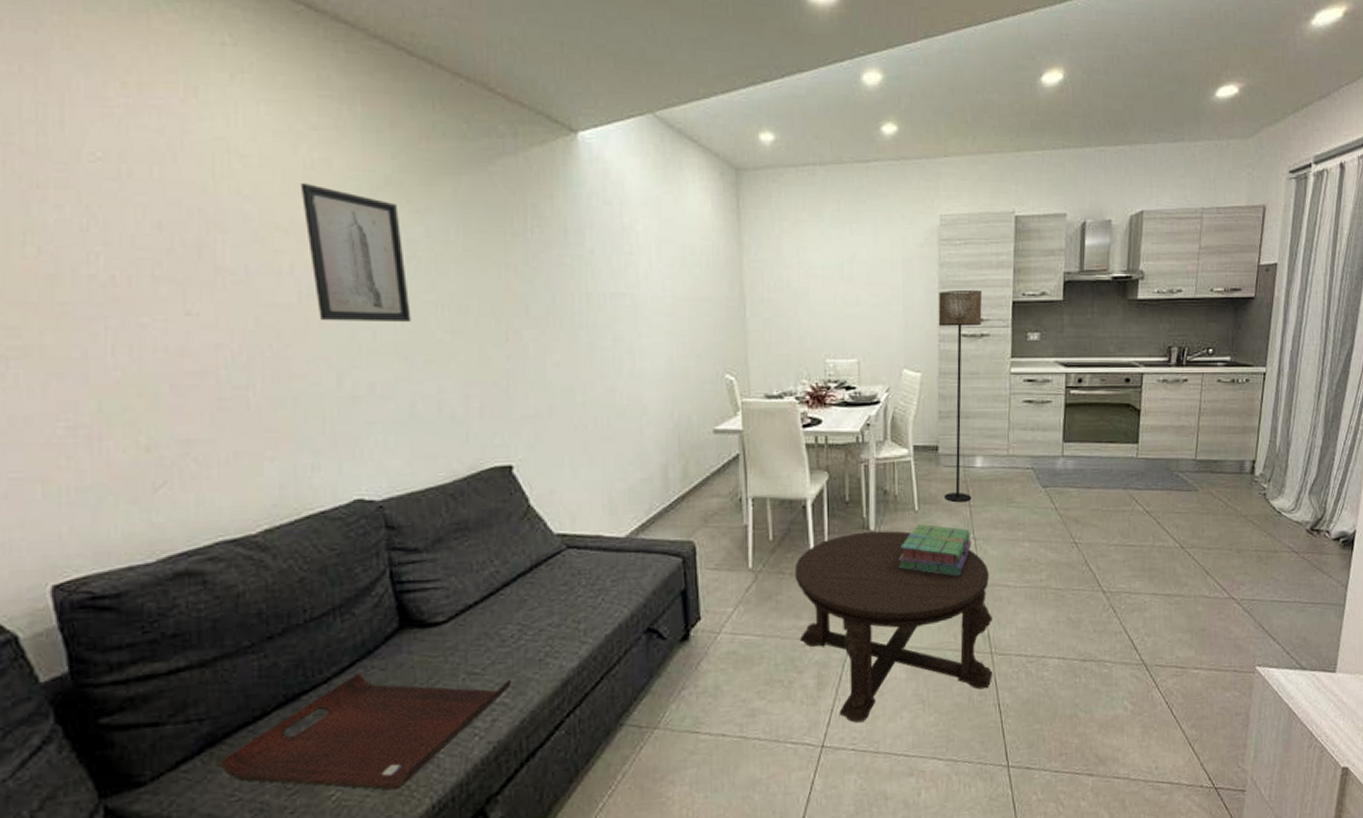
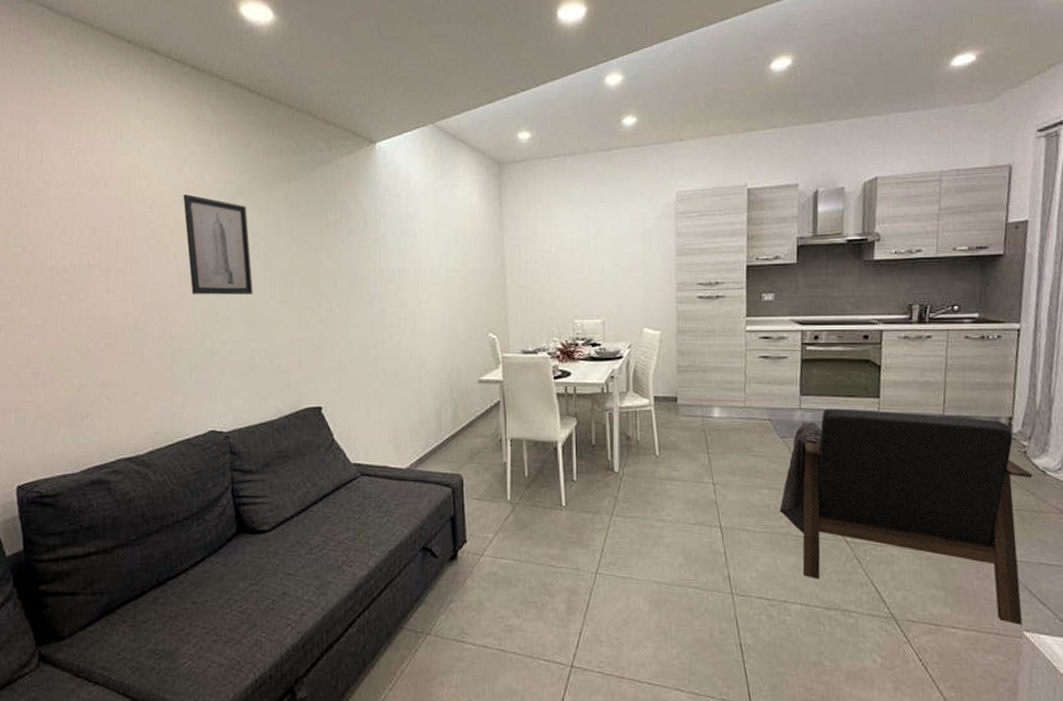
serving tray: present [220,672,512,791] -> none [113,566,317,664]
coffee table: present [794,530,993,723] -> none [547,473,733,648]
stack of books: present [898,523,972,576] -> none [640,467,711,518]
floor lamp: present [938,289,982,503] -> none [675,256,718,450]
armchair: none [1040,455,1270,661] -> present [779,408,1033,625]

